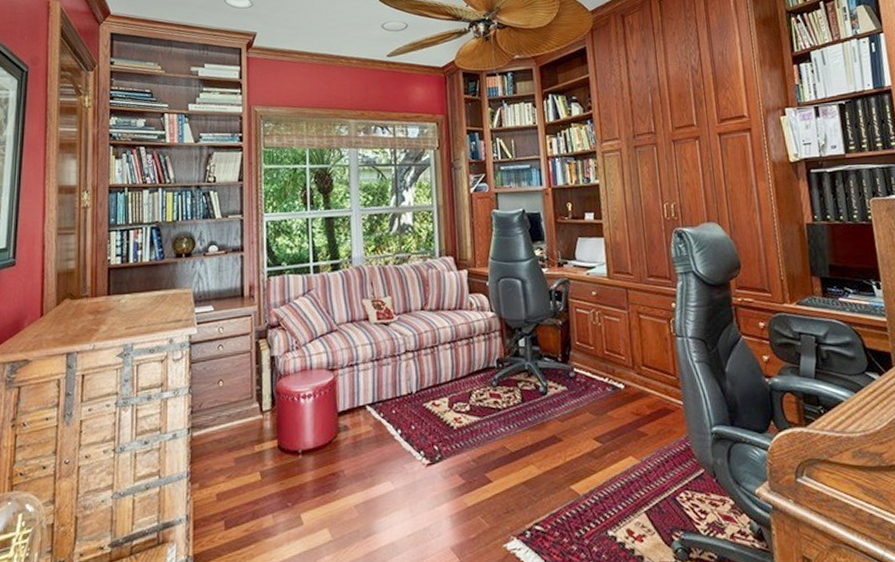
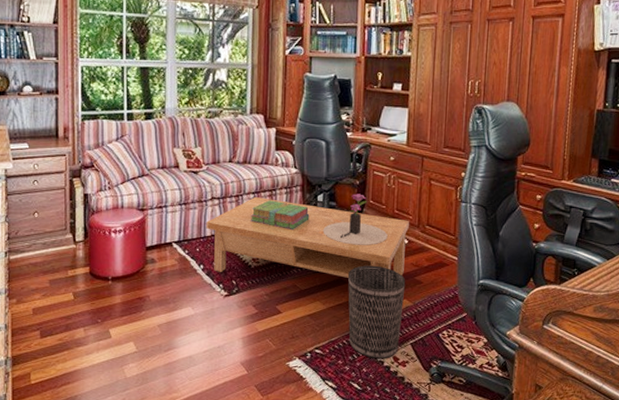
coffee table: none [401,347,625,437] -> present [206,197,409,278]
stack of books: none [449,349,513,381] -> present [251,200,310,229]
potted flower: none [528,335,601,395] -> present [323,194,388,245]
wastebasket: none [561,417,632,534] -> present [347,265,406,359]

